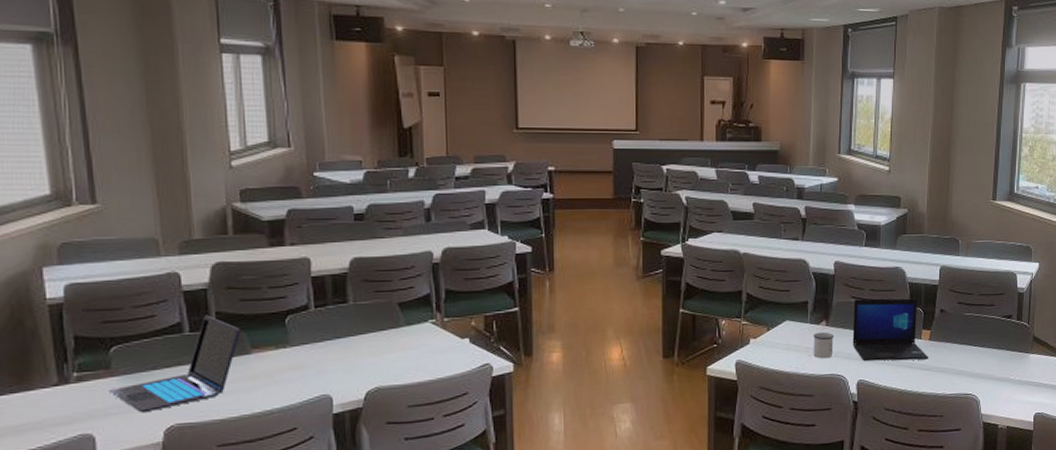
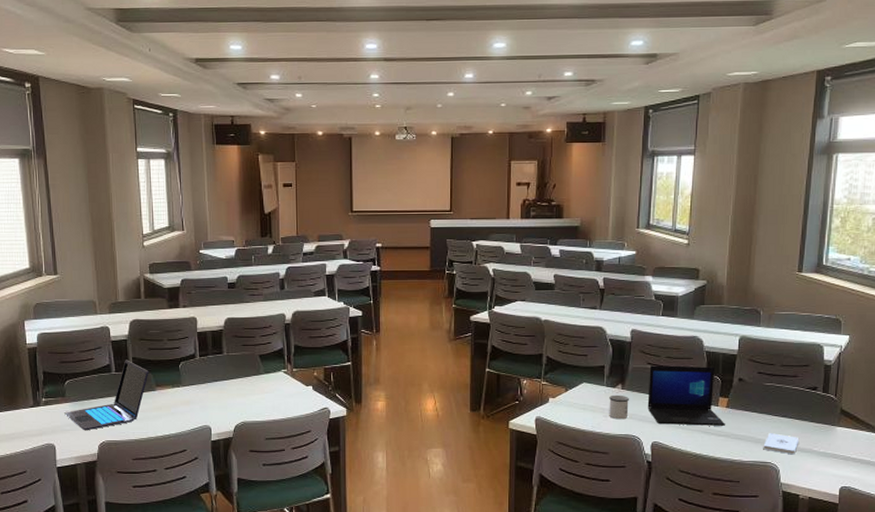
notepad: none [964,364,997,385] -> present [763,433,800,455]

